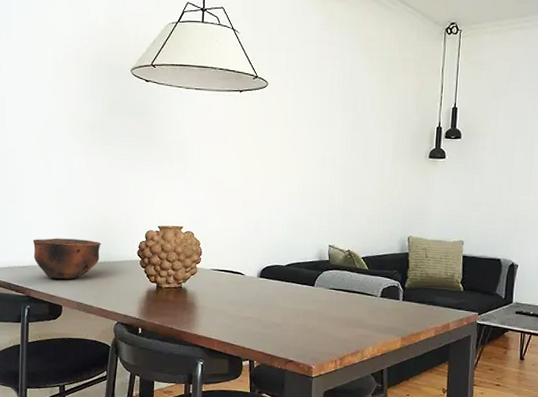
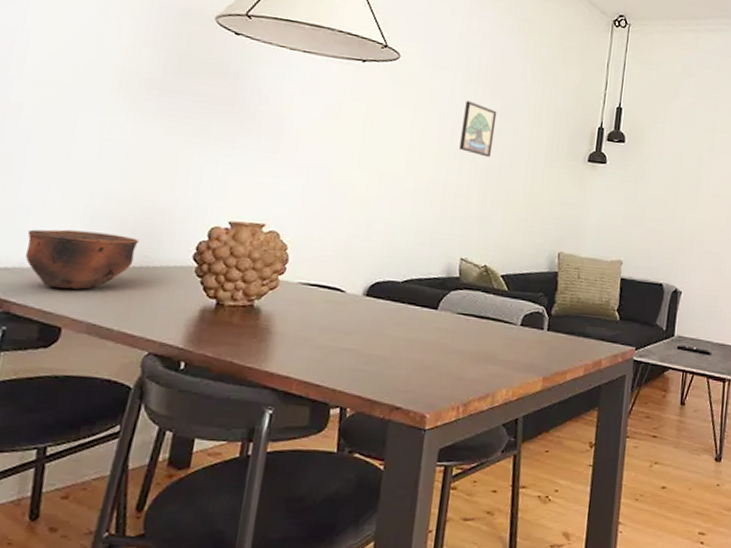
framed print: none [321,115,349,162] -> present [459,100,497,158]

